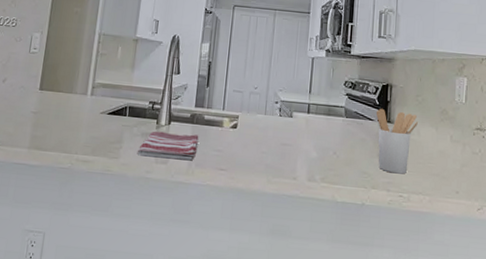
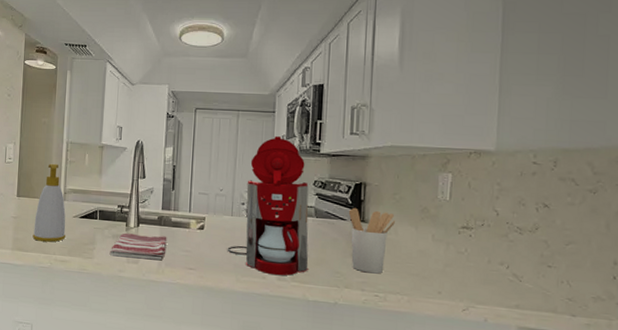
soap bottle: none [53,55,92,140] -> present [32,163,66,242]
coffee maker: none [259,36,340,177] -> present [227,136,309,276]

